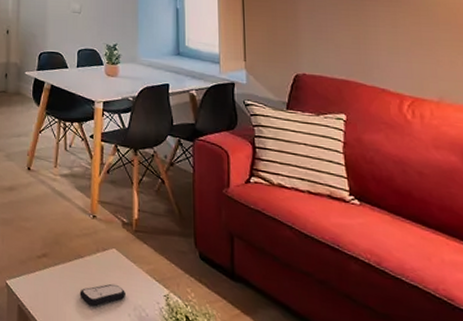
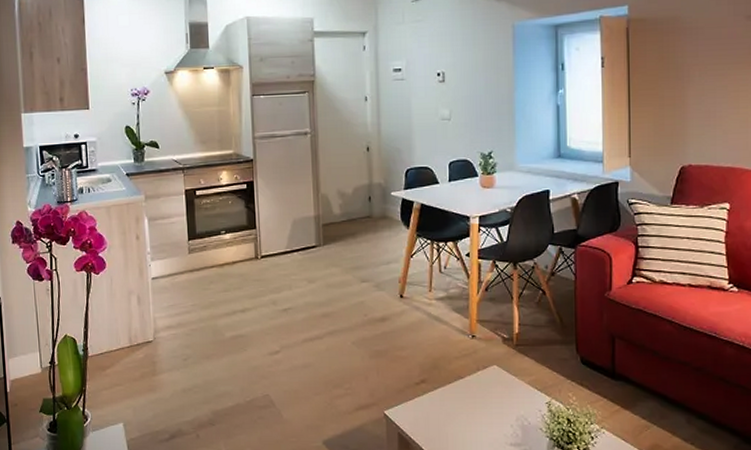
remote control: present [79,283,127,306] -> none [461,399,509,422]

